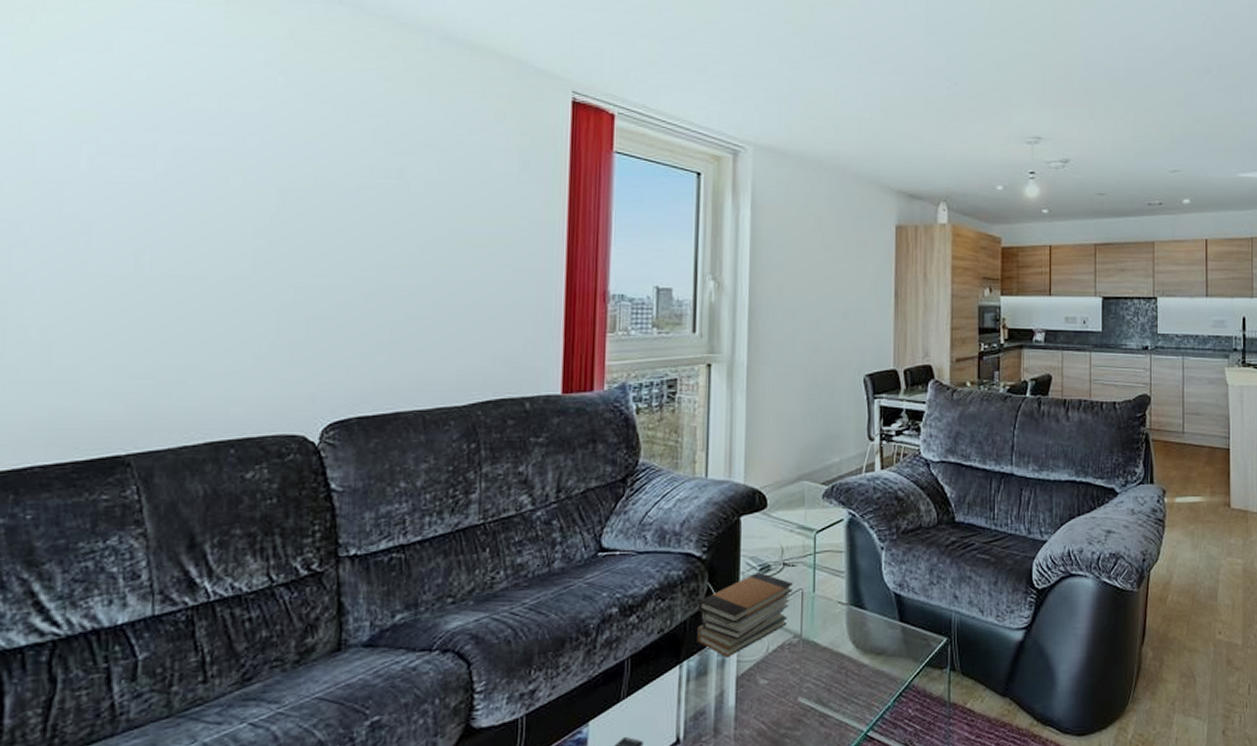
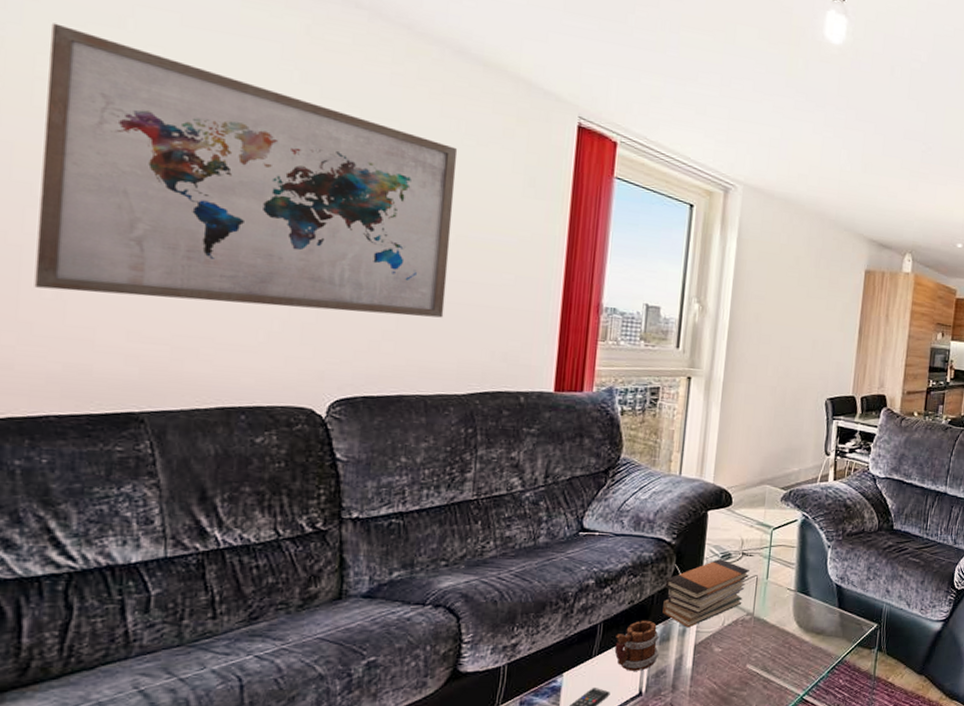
wall art: none [20,55,448,330] -> present [34,23,458,318]
mug: none [645,651,696,714] -> present [614,620,659,671]

